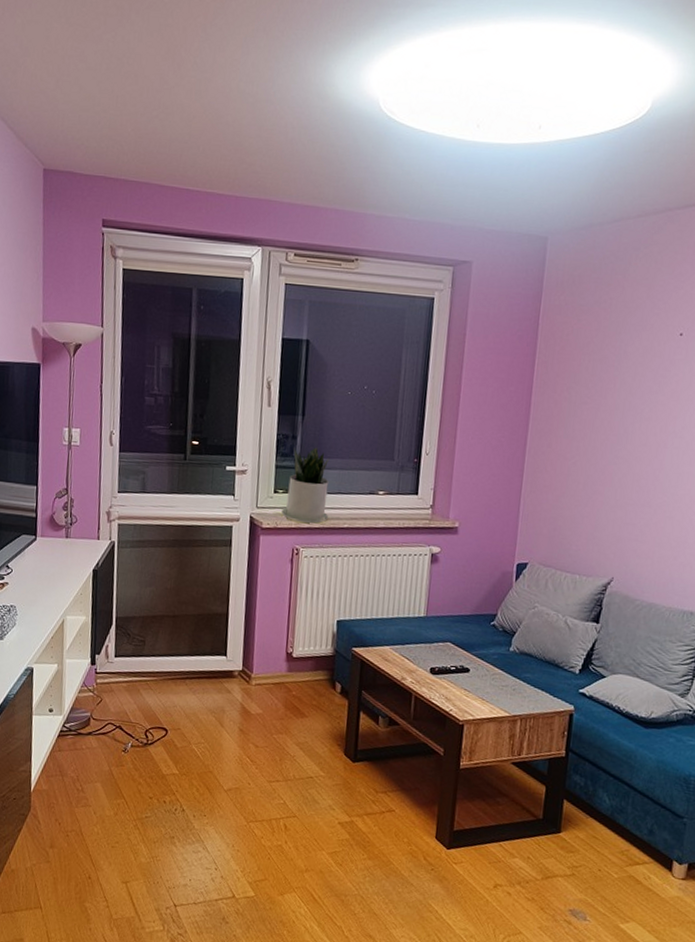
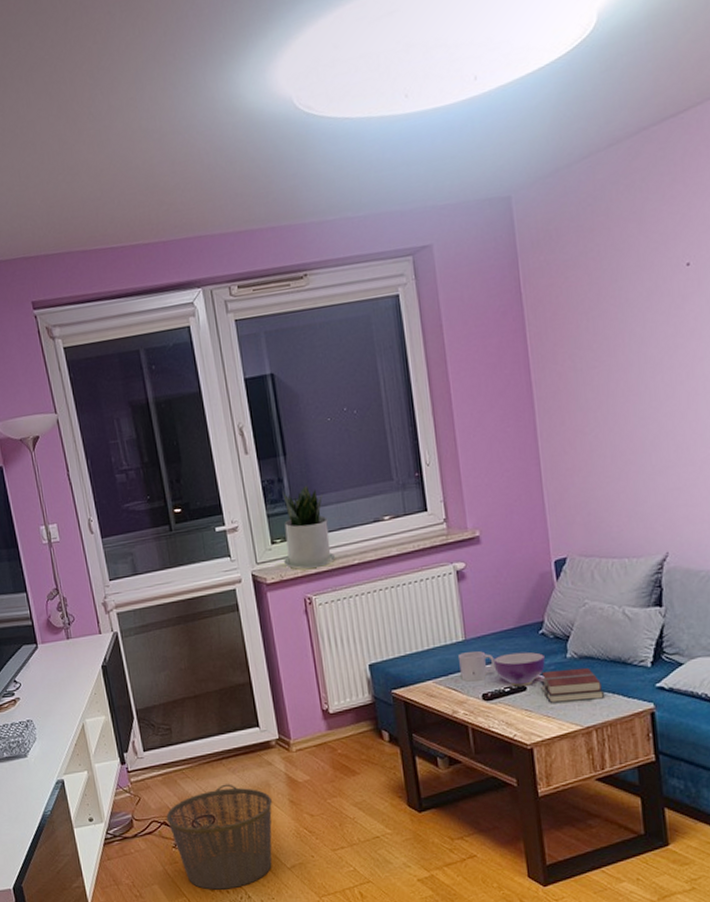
basket: none [122,702,223,800] -> present [166,784,272,890]
mug: none [415,627,448,656] -> present [457,651,495,683]
bowl: none [445,636,491,669] -> present [493,651,545,687]
books: none [482,659,535,693] -> present [540,667,606,704]

